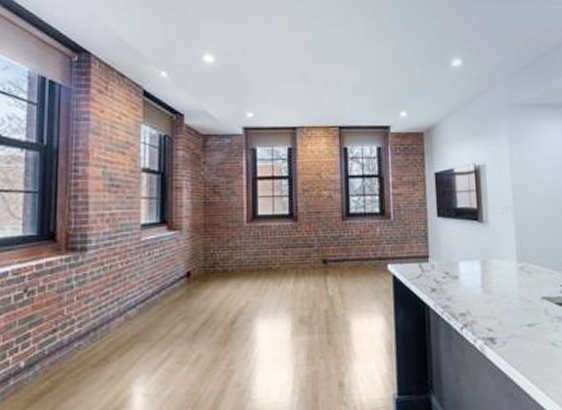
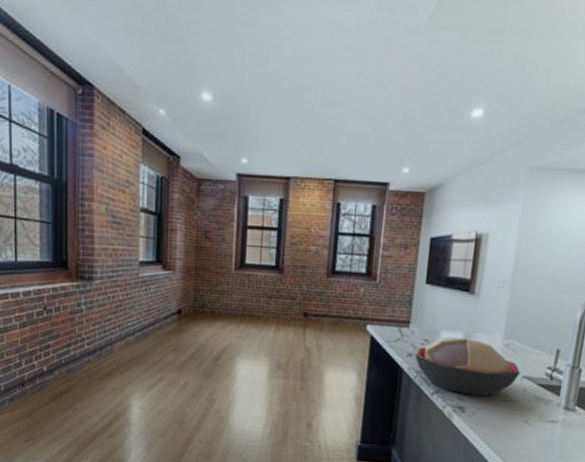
decorative bowl: none [438,266,539,325] -> present [414,337,520,397]

